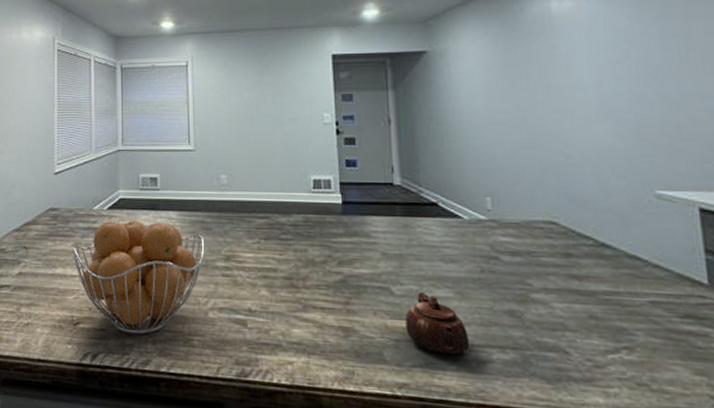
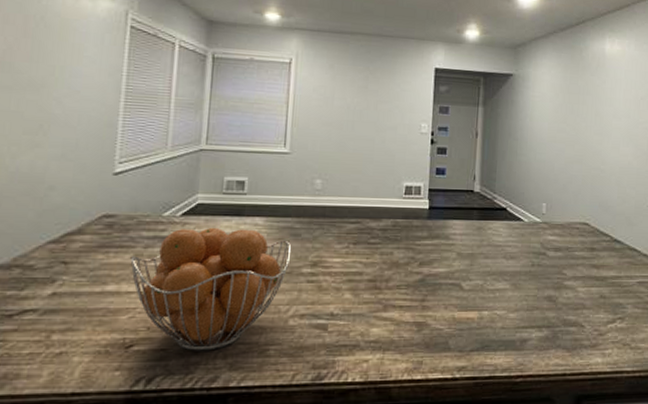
teapot: present [405,292,470,356] -> none [469,286,517,338]

